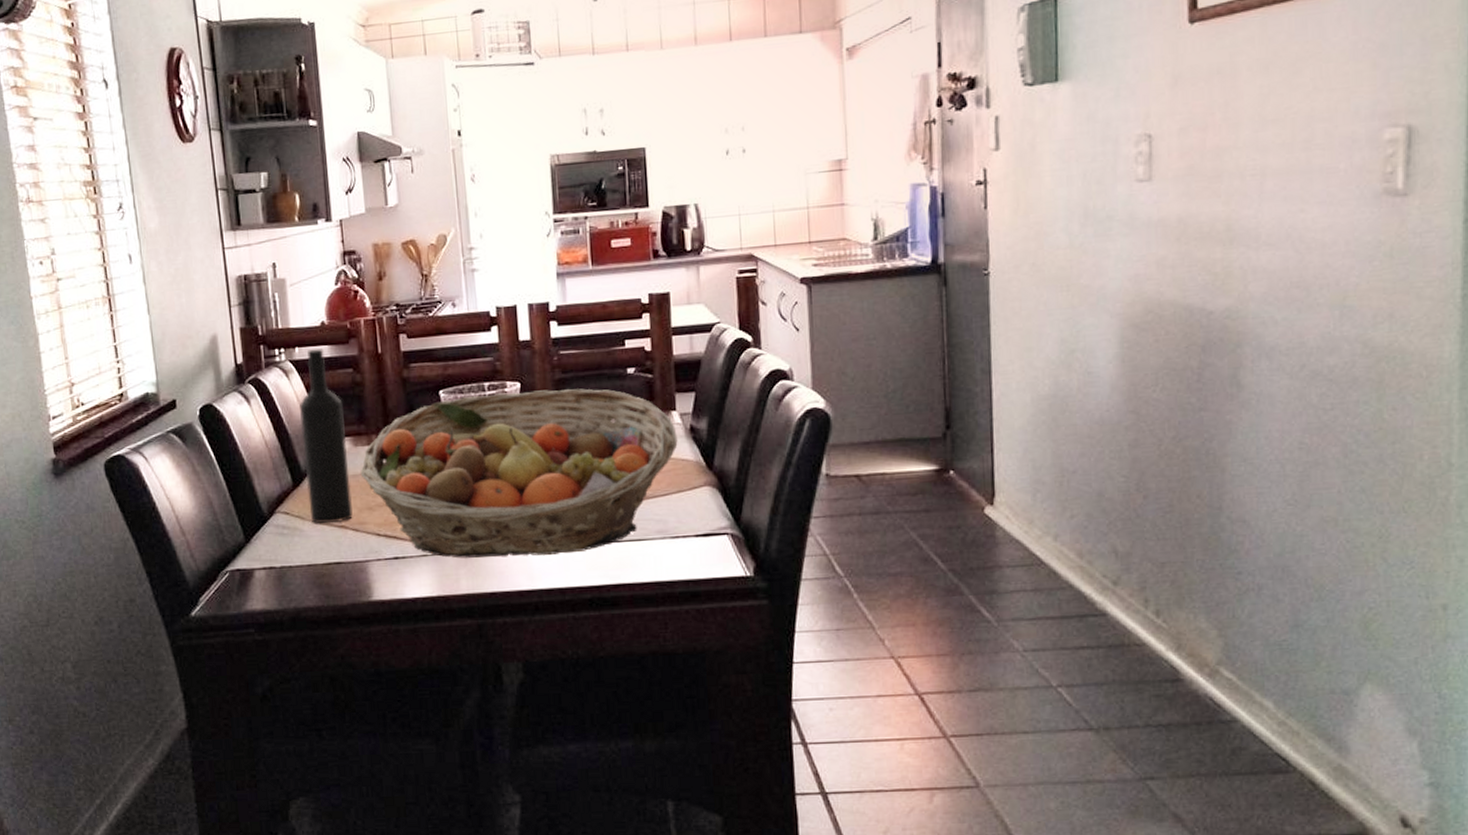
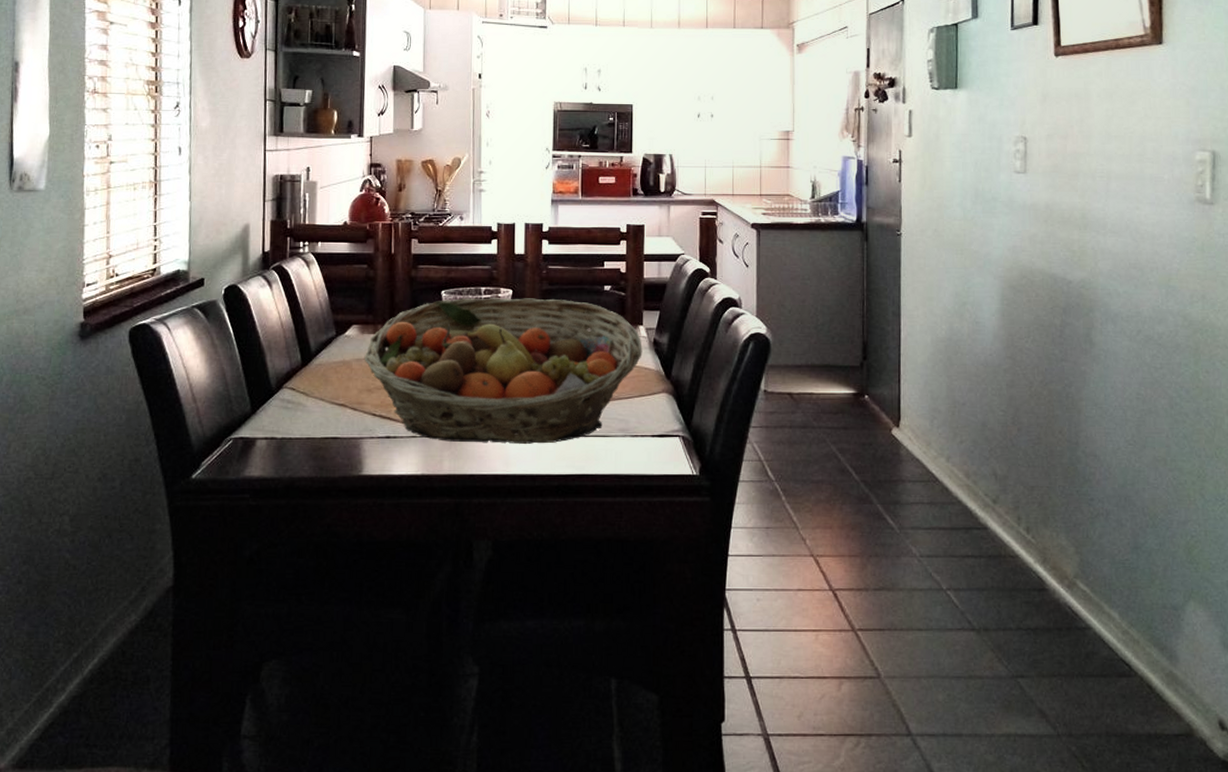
wine bottle: present [300,349,353,524] -> none [314,245,355,402]

